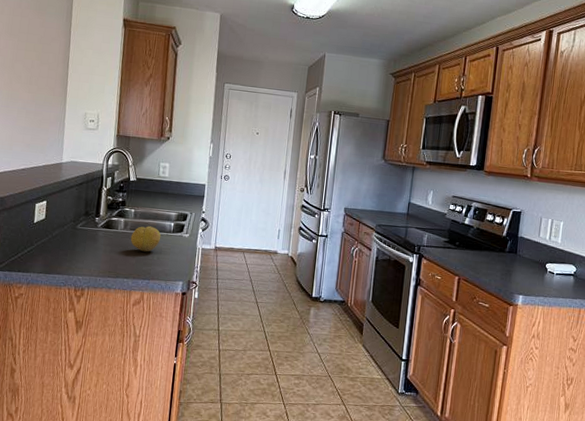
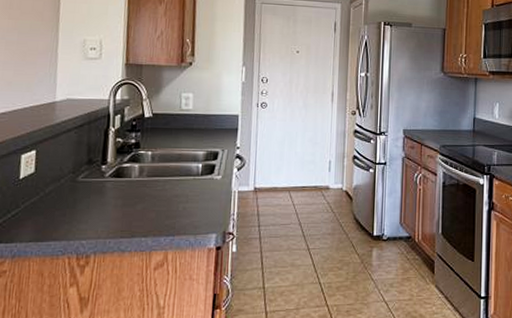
fruit: present [130,226,161,252] -> none [147,170,187,202]

